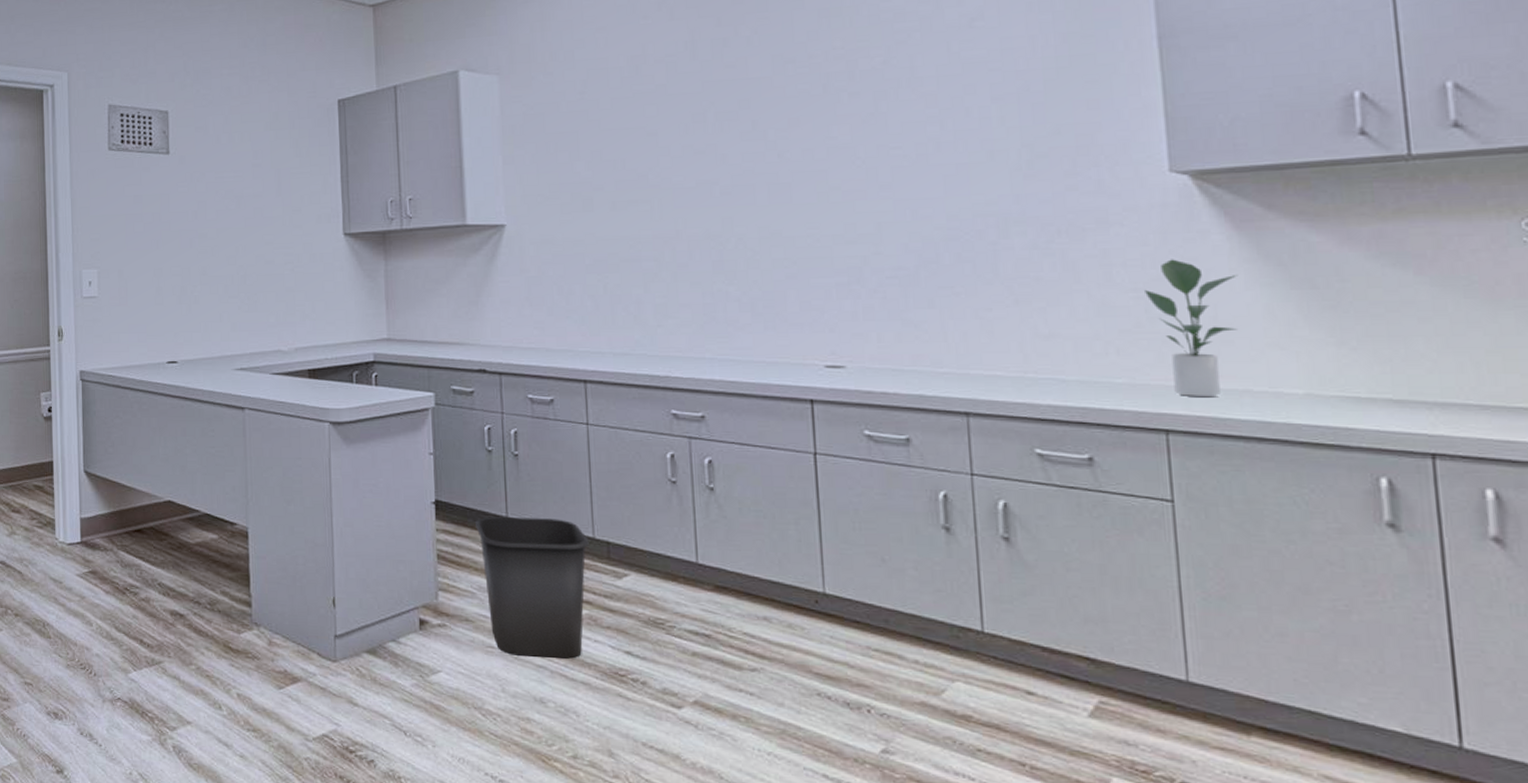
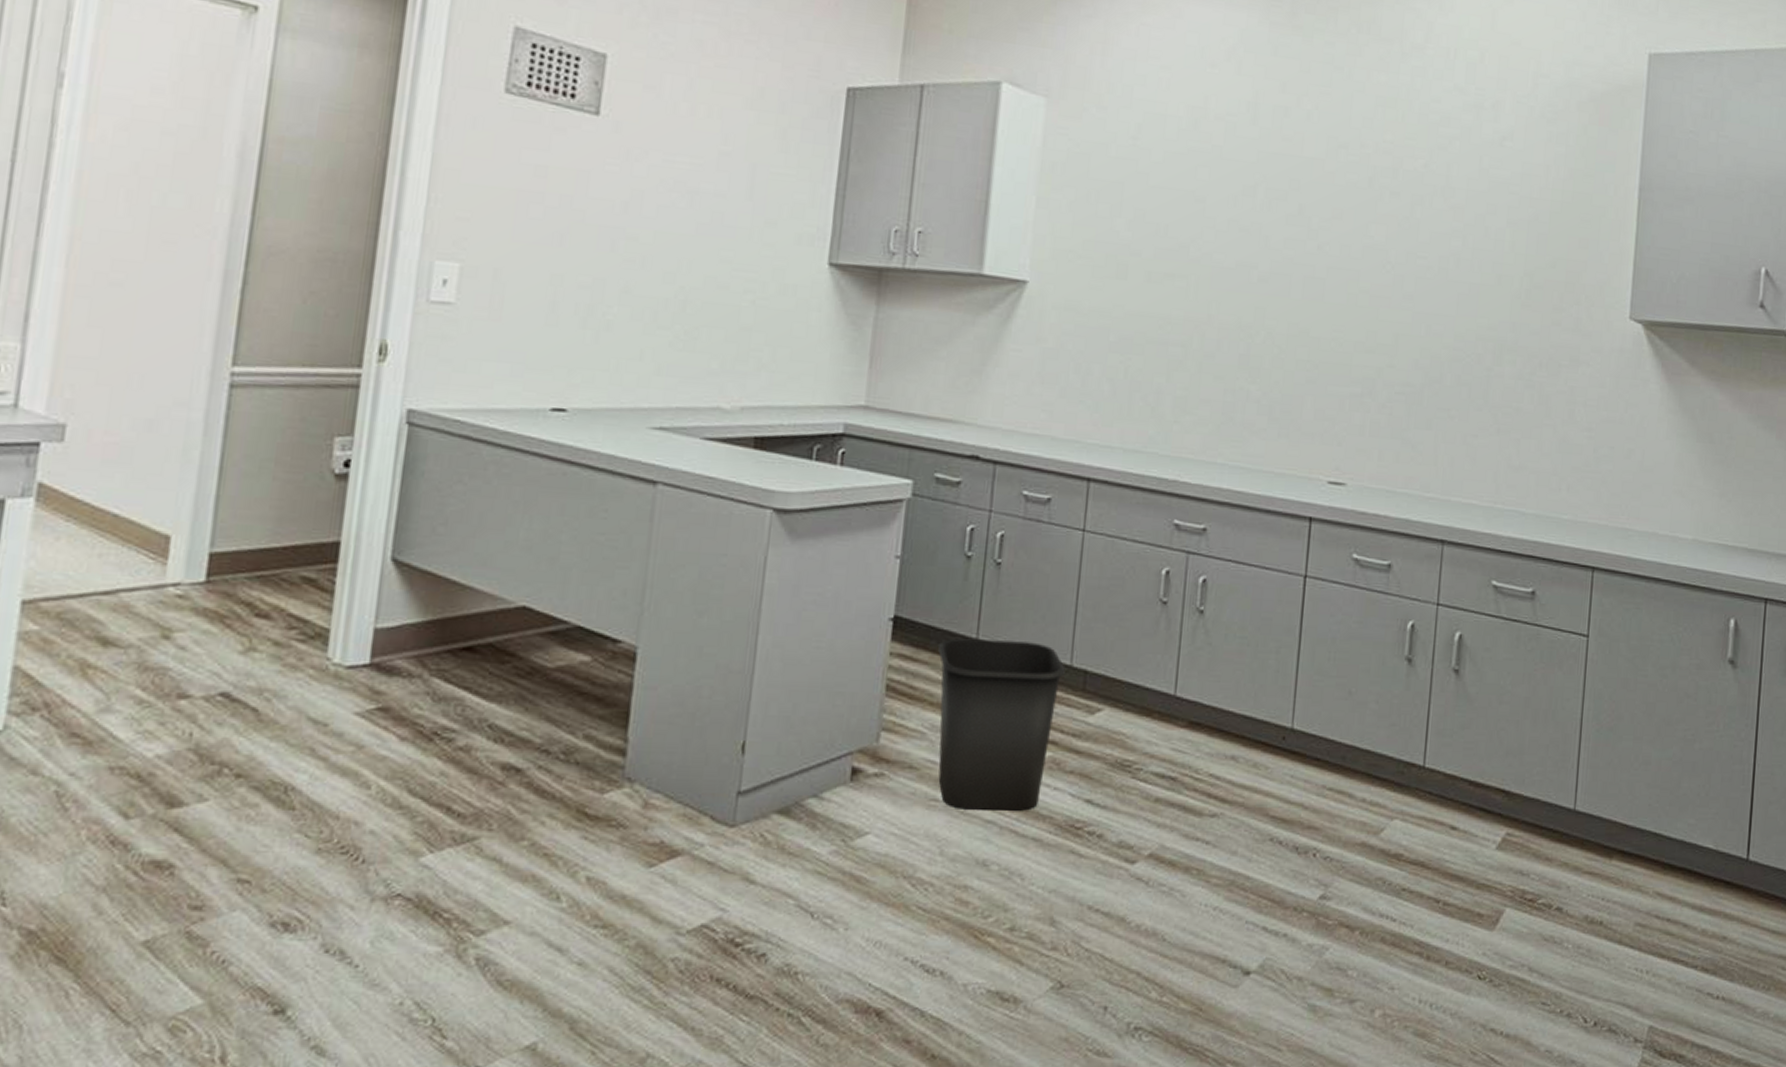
potted plant: present [1145,259,1238,398] -> none [1596,403,1663,538]

